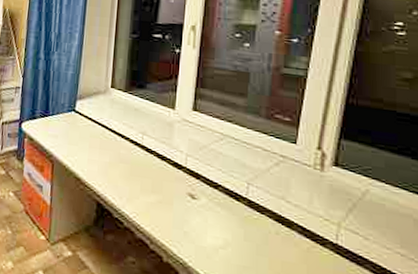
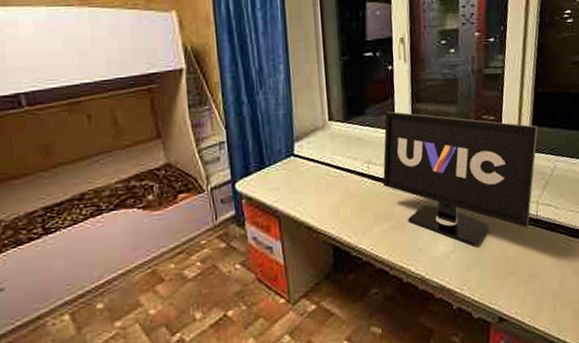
monitor: none [155,90,347,250] -> present [382,111,538,245]

